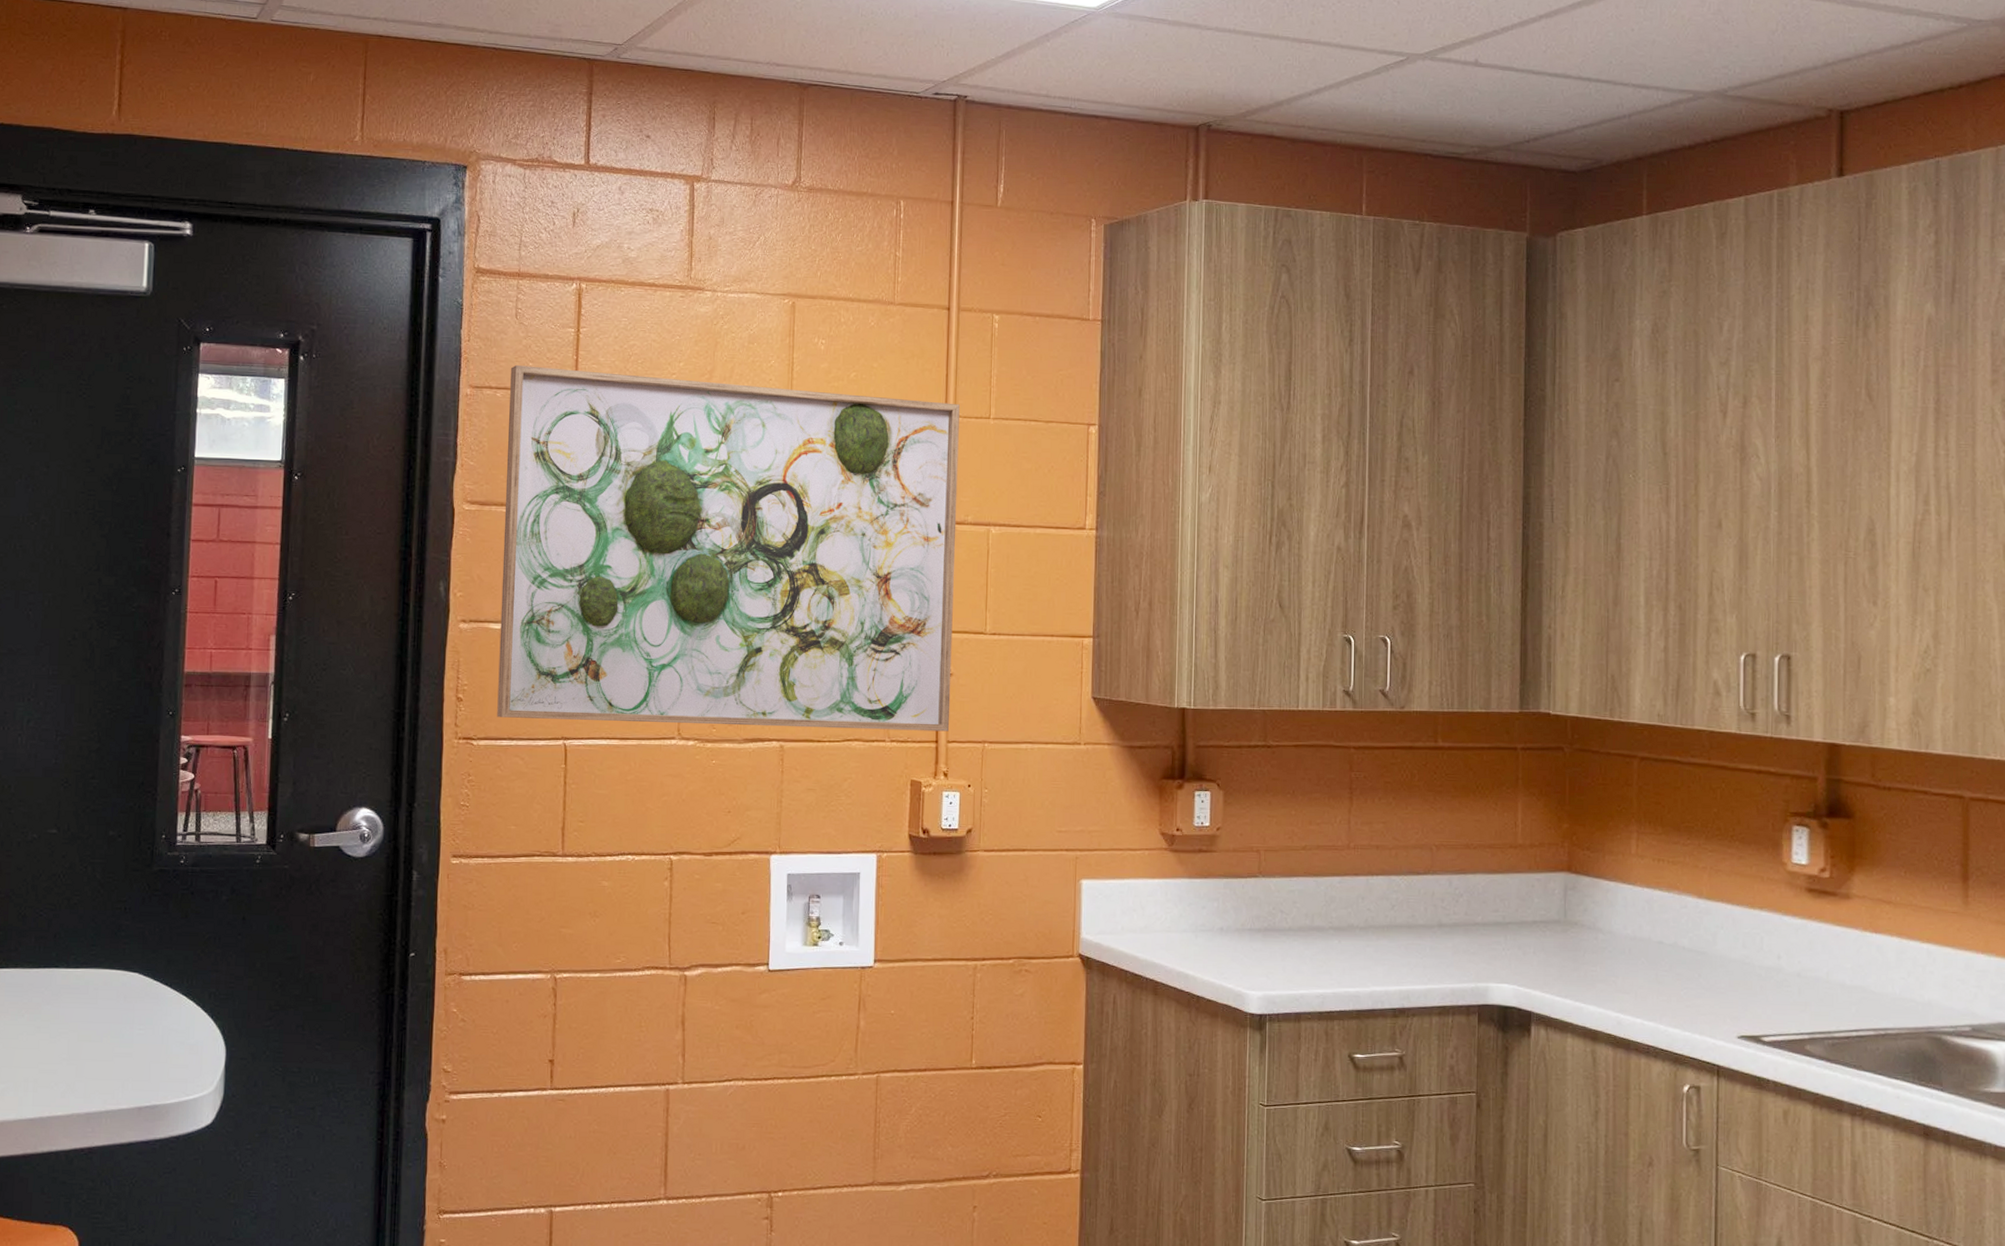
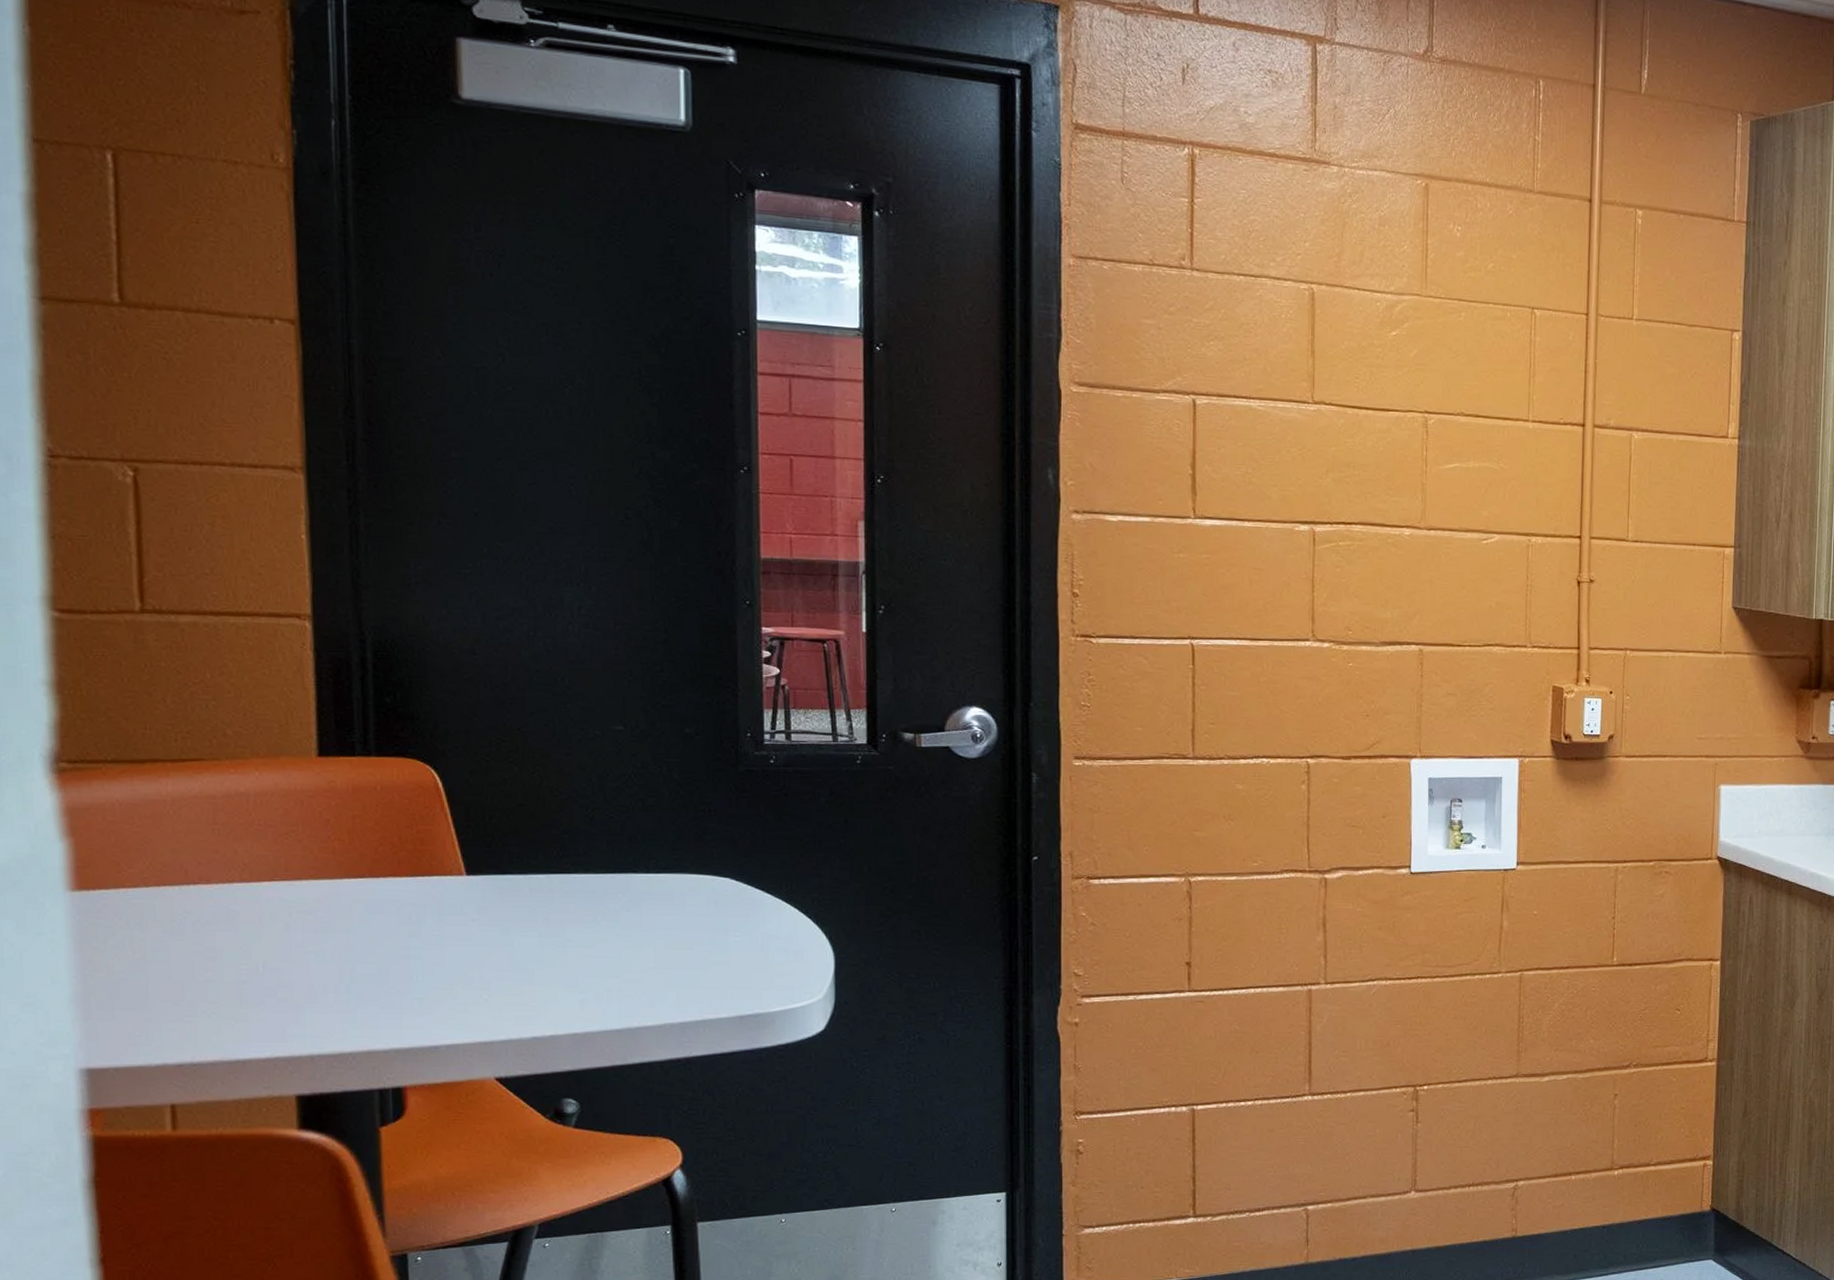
wall art: present [497,364,960,732] -> none [1117,234,1602,639]

